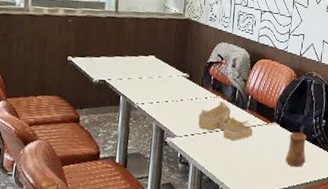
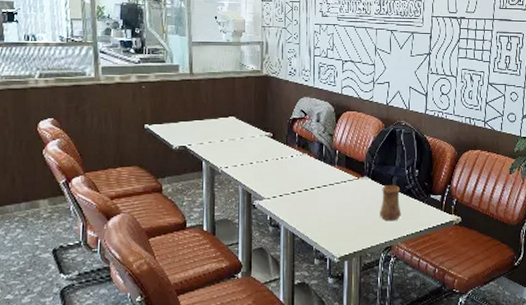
house frame: present [198,101,253,141] -> none [286,158,343,199]

